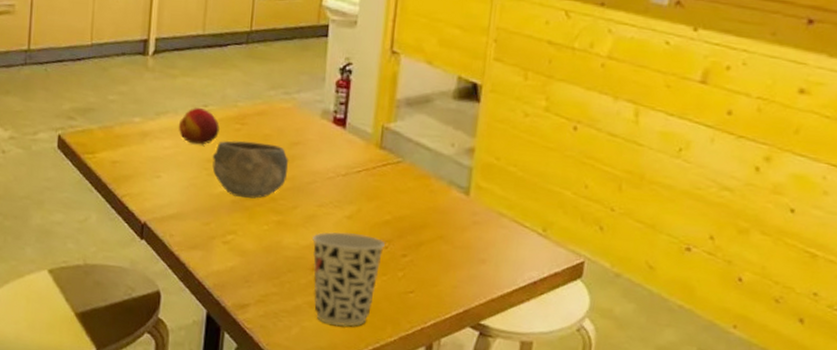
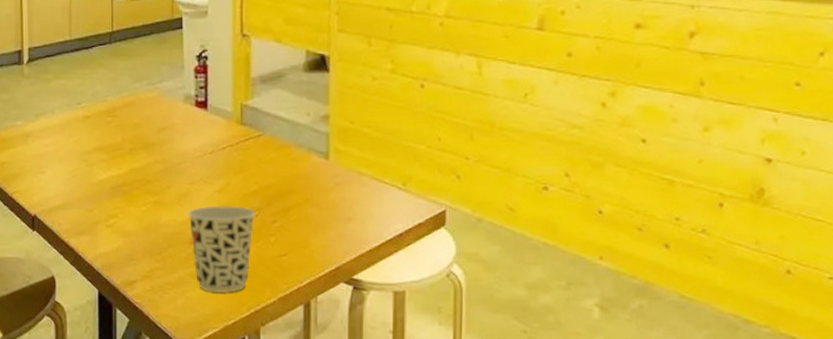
fruit: present [178,107,220,145] -> none [56,105,93,140]
bowl: present [212,140,289,199] -> none [89,131,159,183]

